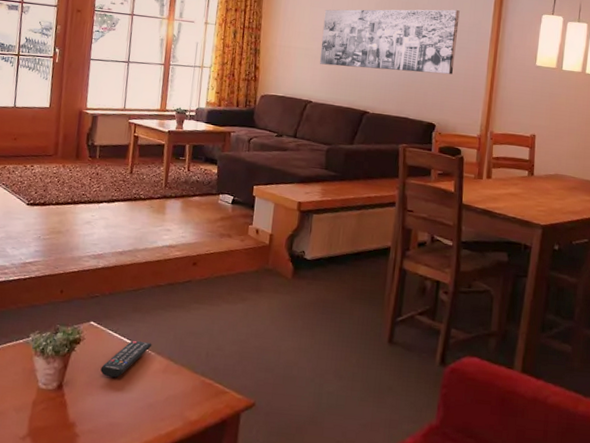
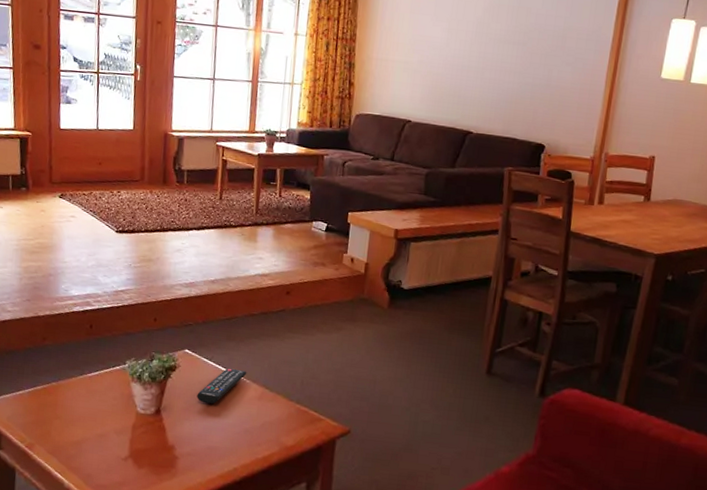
wall art: present [319,9,460,75] -> none [419,14,578,89]

